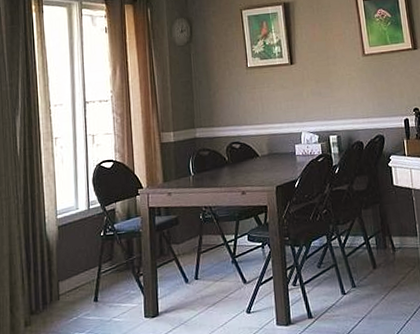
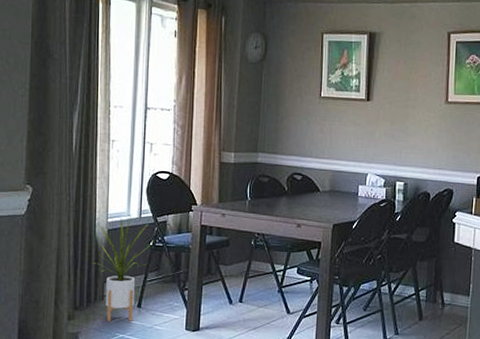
house plant: none [44,207,105,321] -> present [91,214,154,321]

